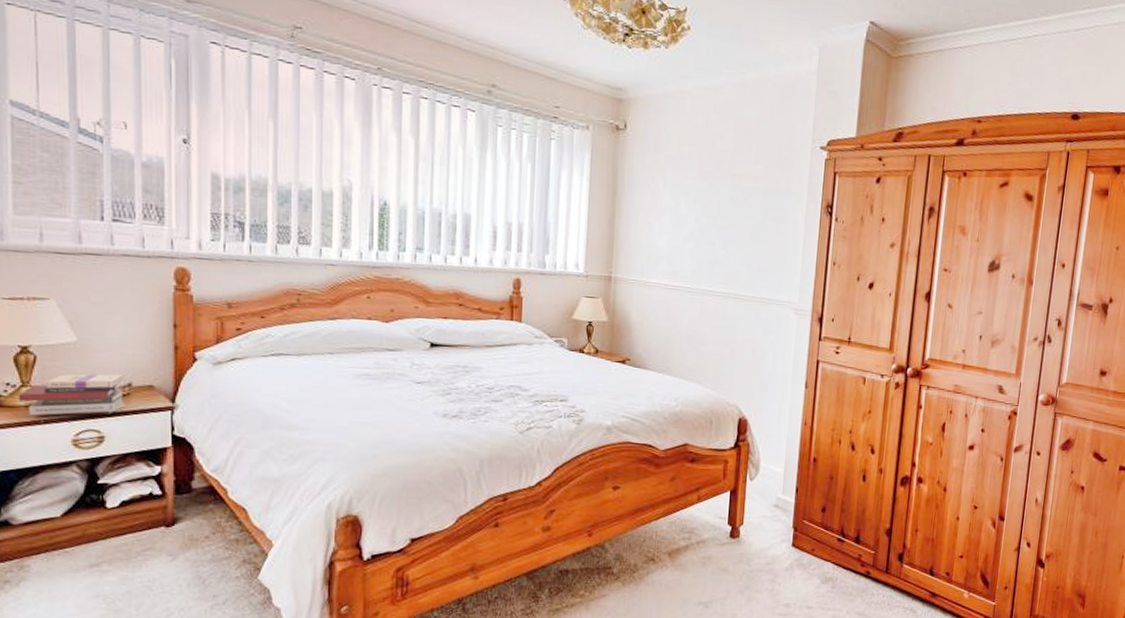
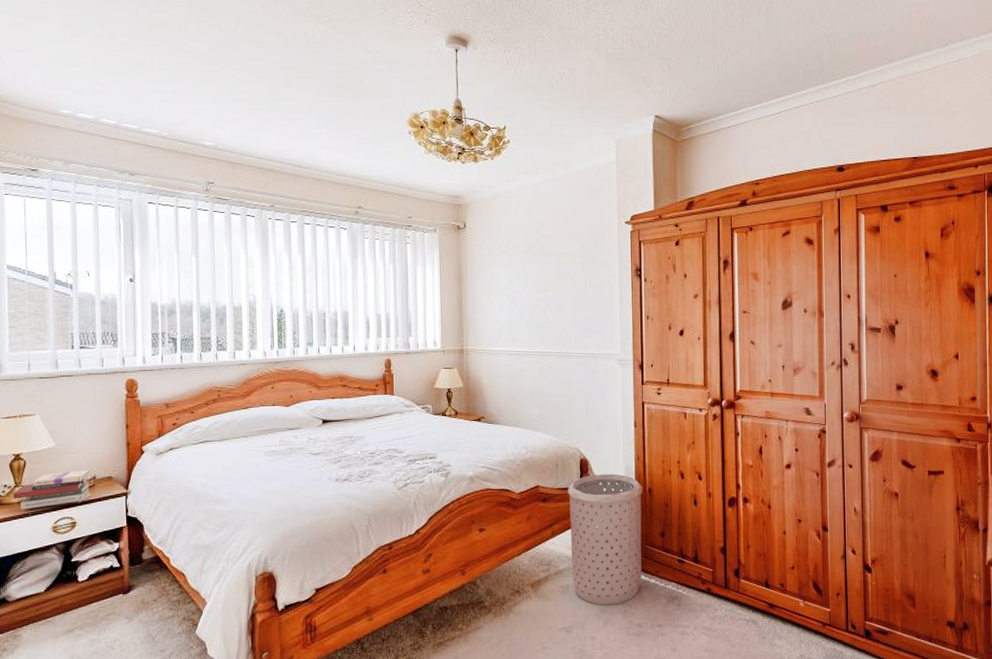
laundry basket: none [716,437,807,582] -> present [567,473,643,605]

